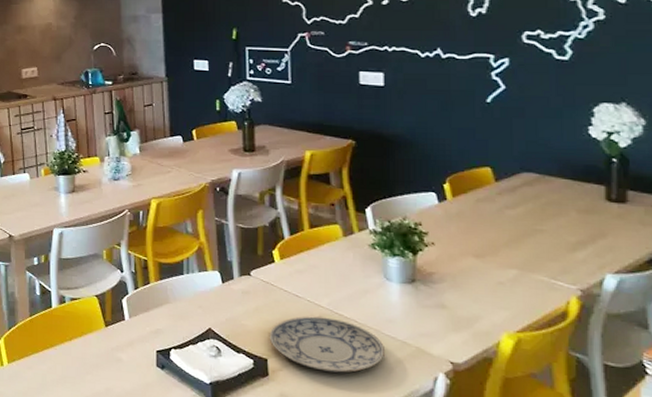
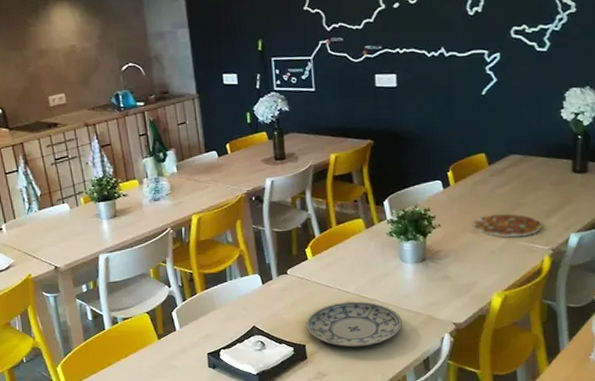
plate: none [475,238,567,270] -> present [472,213,542,238]

